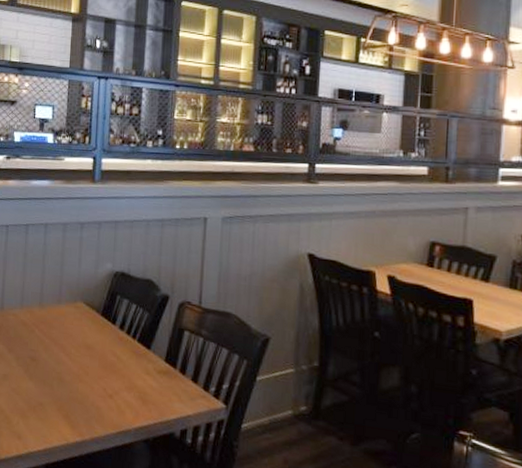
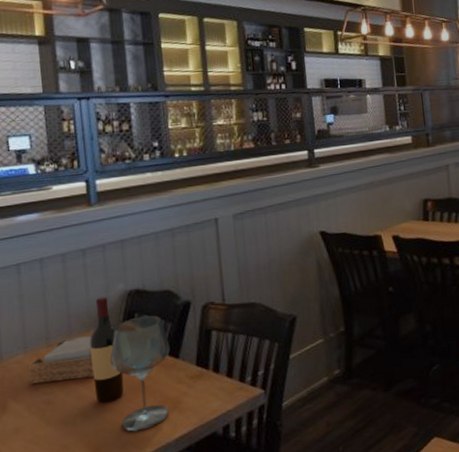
napkin holder: none [21,304,78,346] -> present [28,335,94,385]
wine bottle: none [72,271,99,375] -> present [89,296,124,404]
wine glass: none [89,299,144,410] -> present [110,315,170,432]

